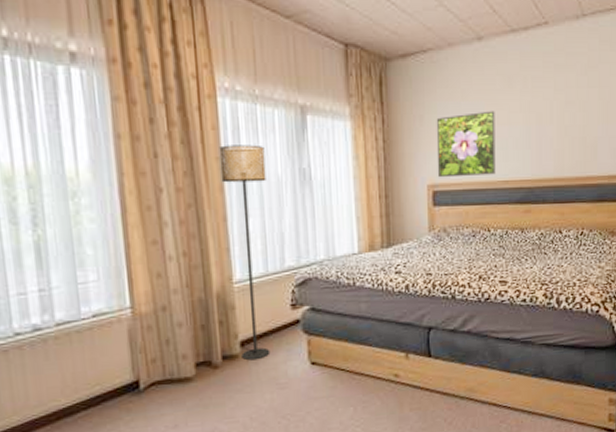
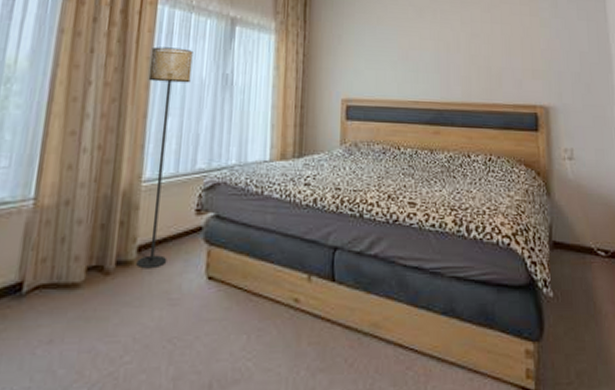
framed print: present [436,110,496,178] -> none [351,36,407,95]

